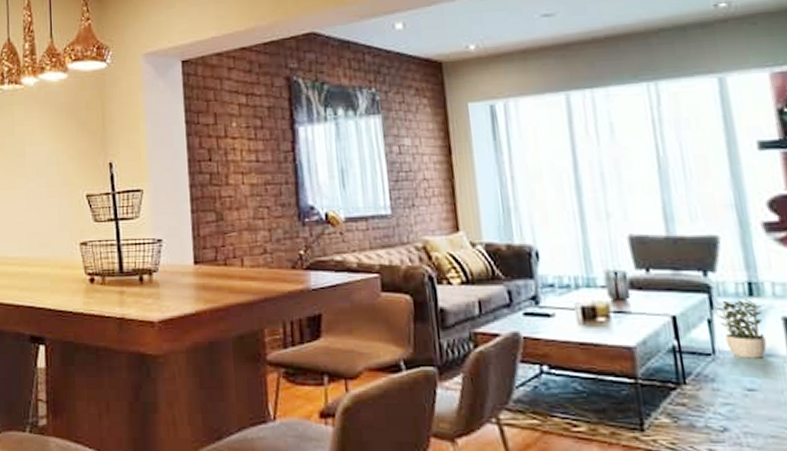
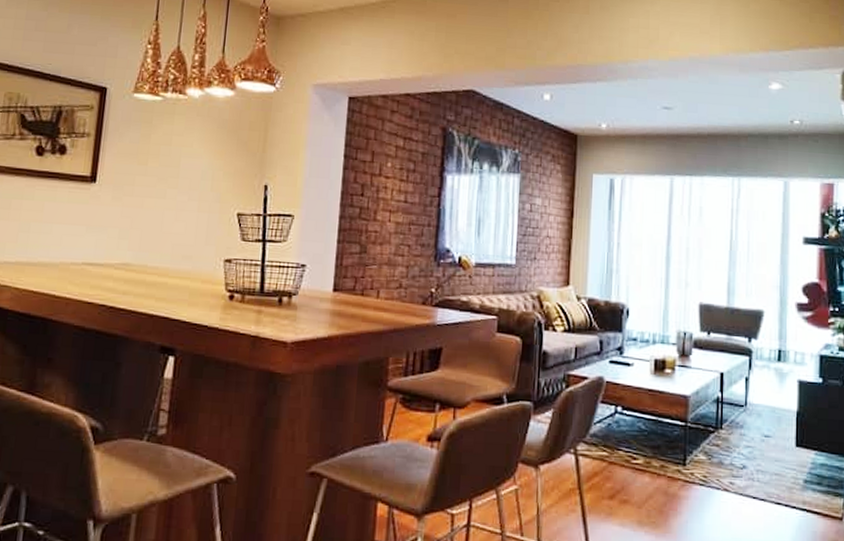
potted plant: present [713,299,767,359] -> none [751,363,788,412]

